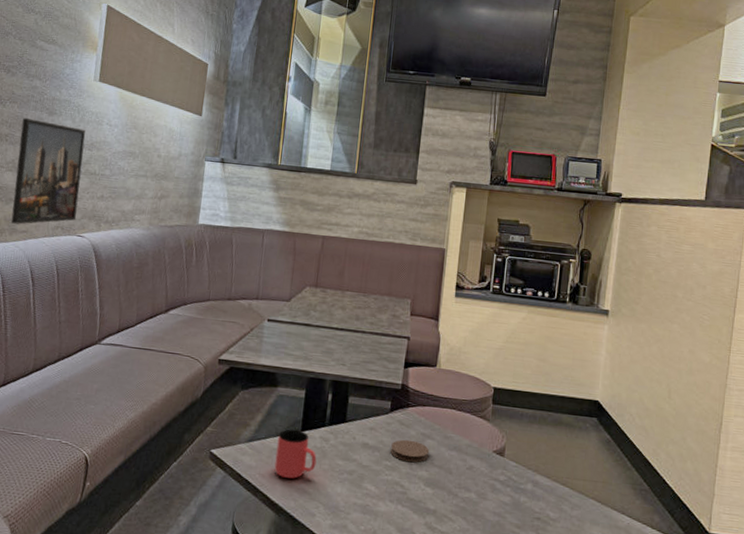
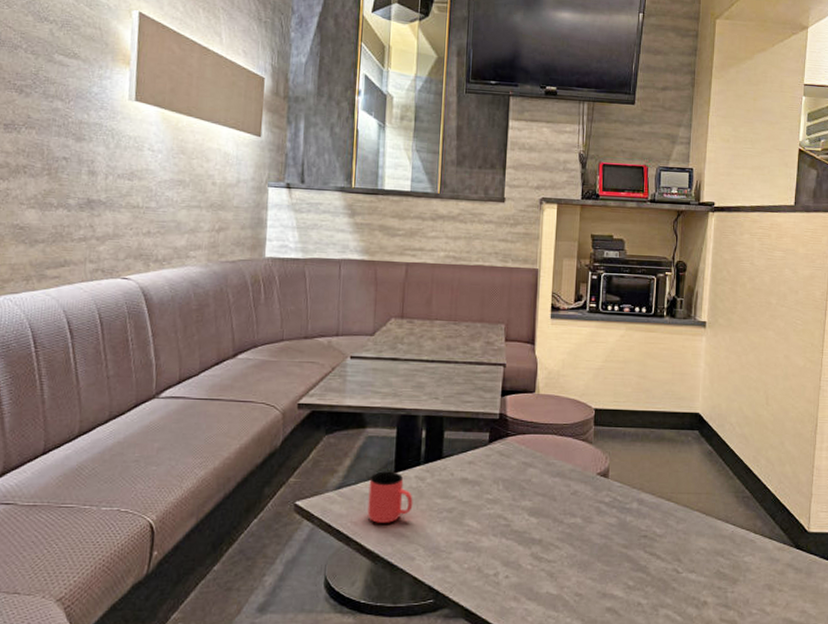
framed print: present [11,118,86,224] -> none [38,146,124,269]
coaster: present [390,439,430,463] -> none [491,470,532,494]

